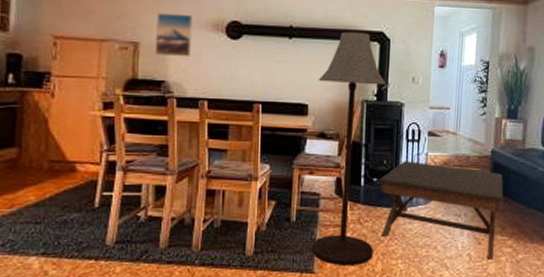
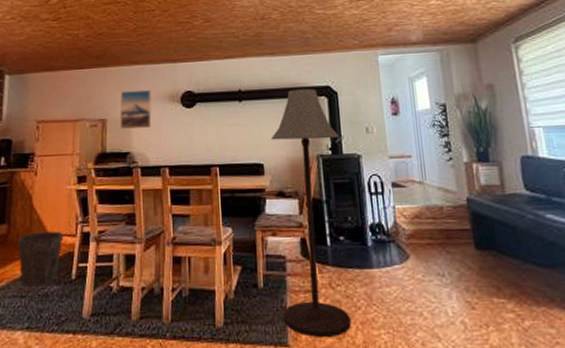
waste bin: none [31,157,86,214] -> present [18,231,64,287]
coffee table: present [378,161,504,260] -> none [345,216,494,329]

